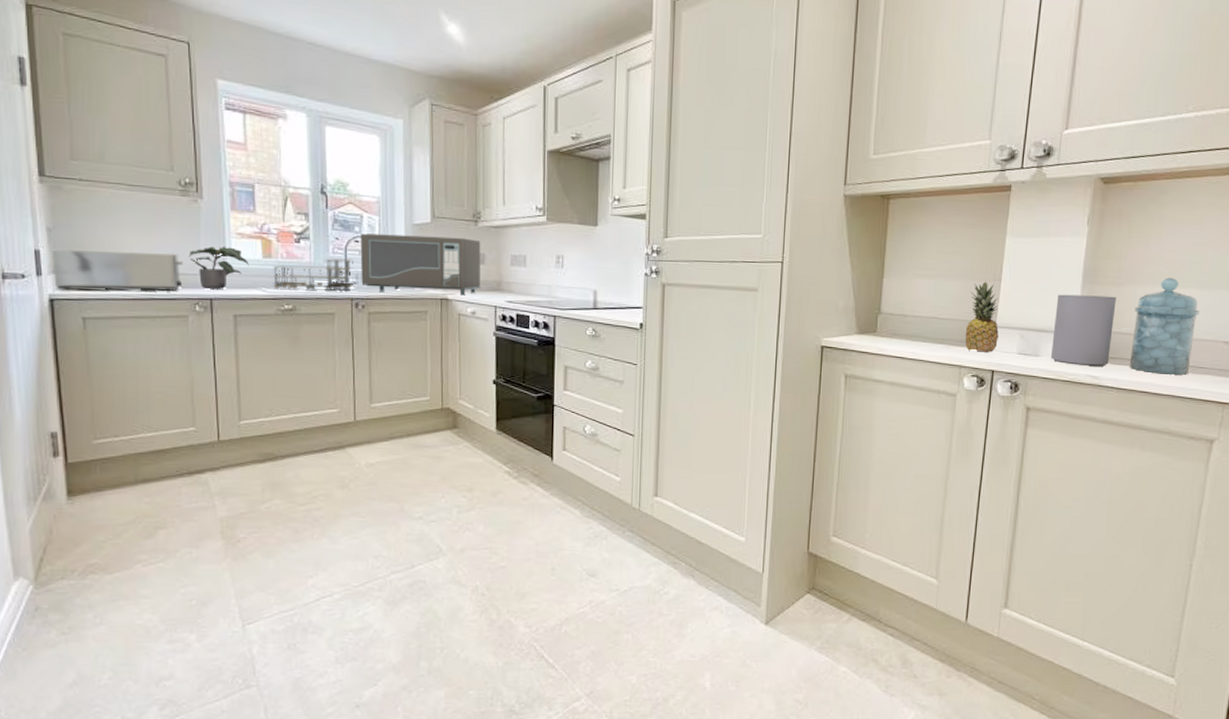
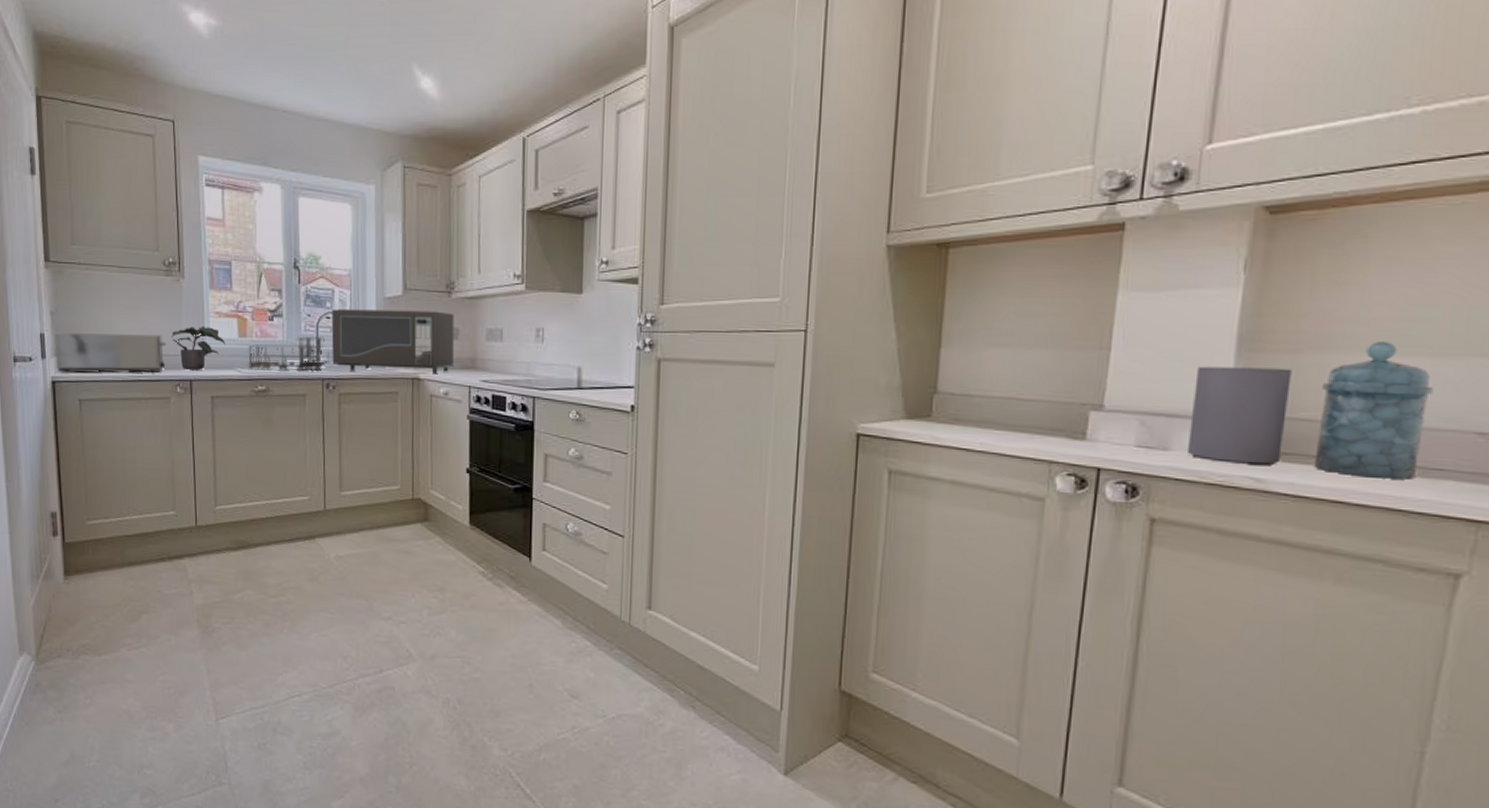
fruit: present [965,281,999,353] -> none [1057,350,1108,444]

